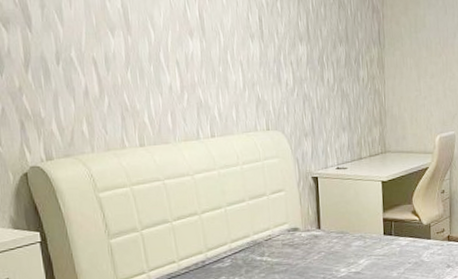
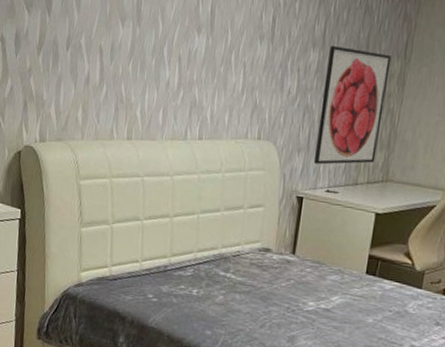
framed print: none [315,39,372,146] -> present [313,46,392,165]

